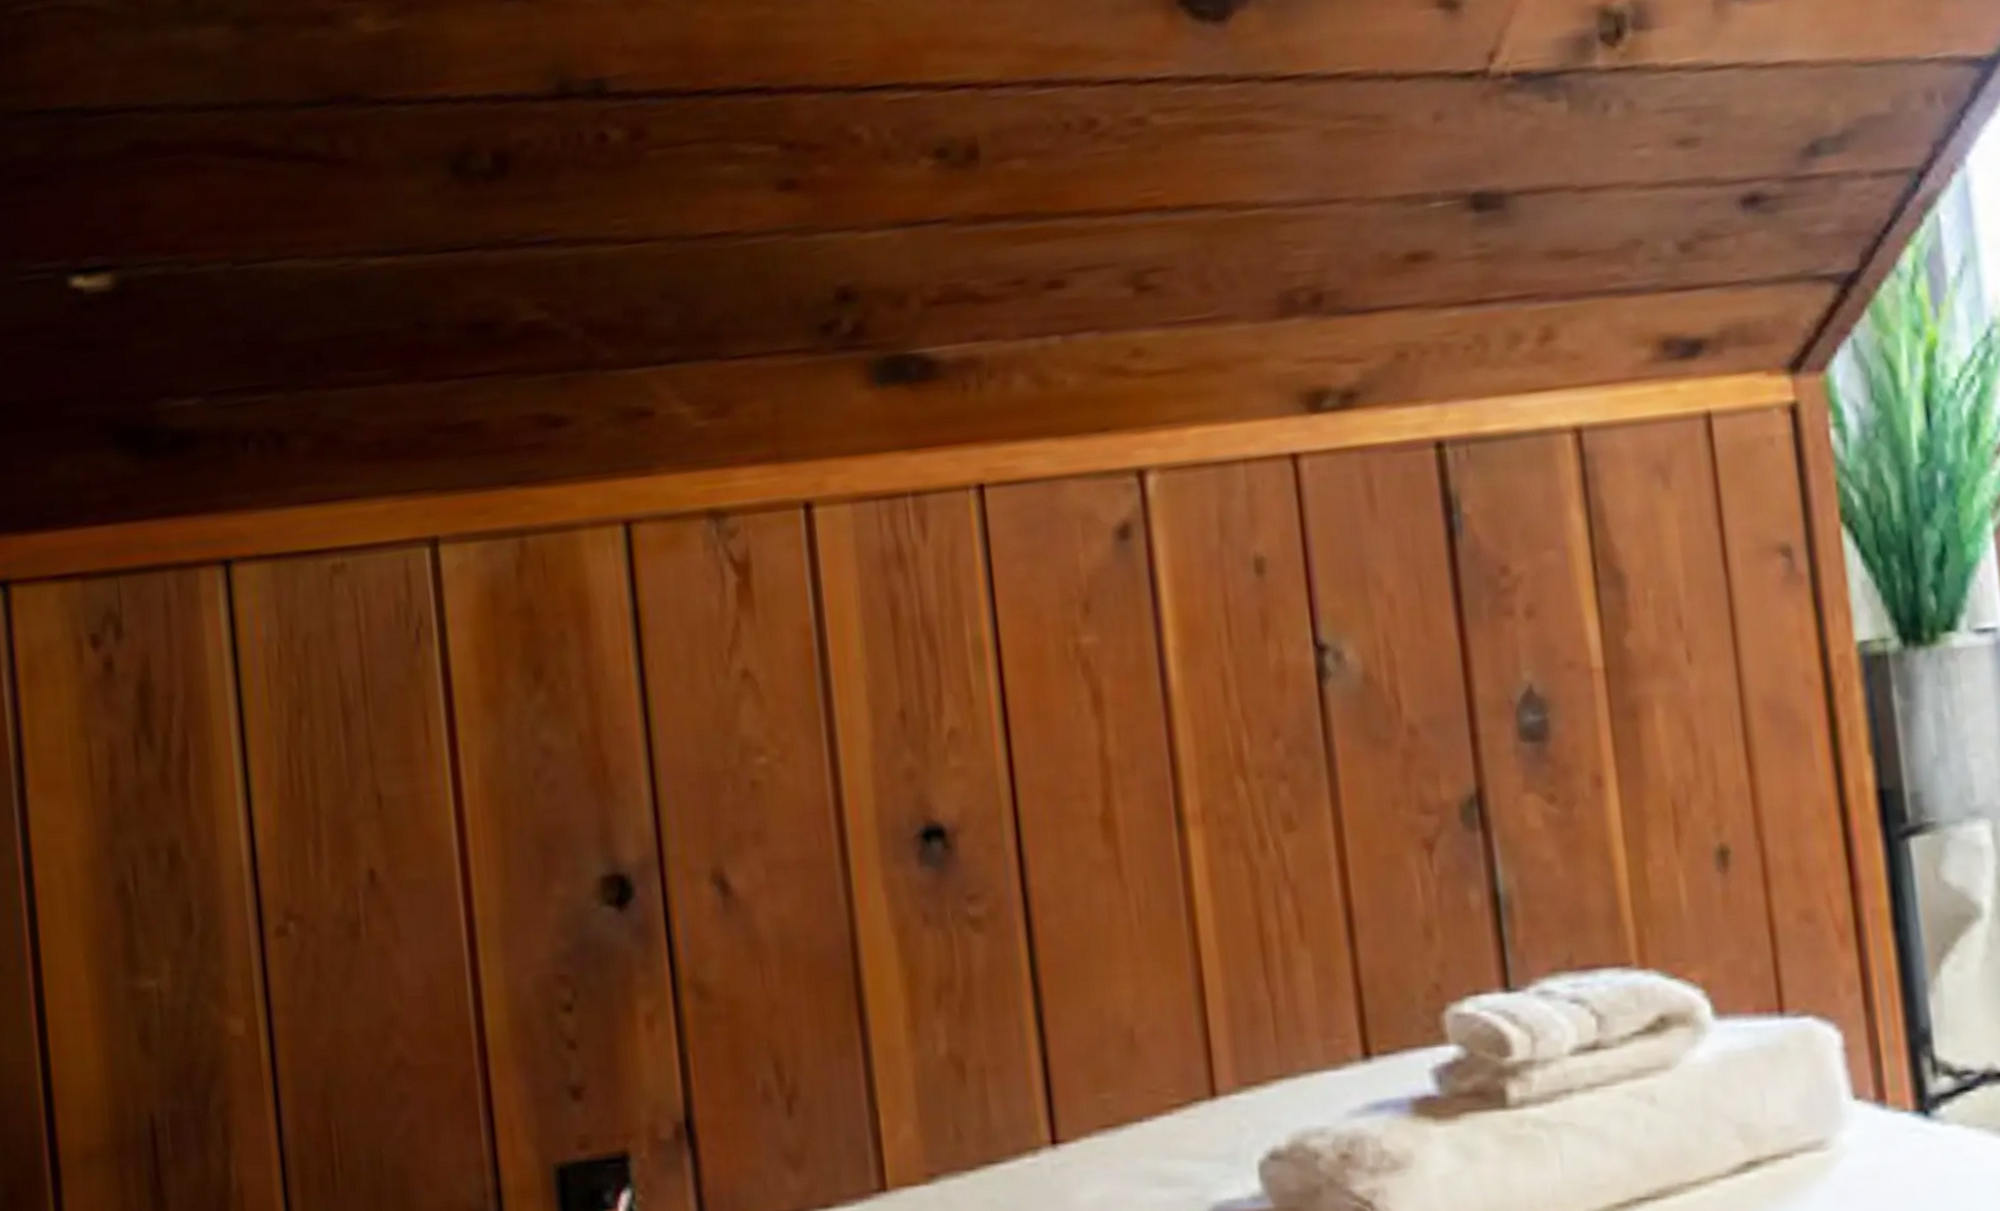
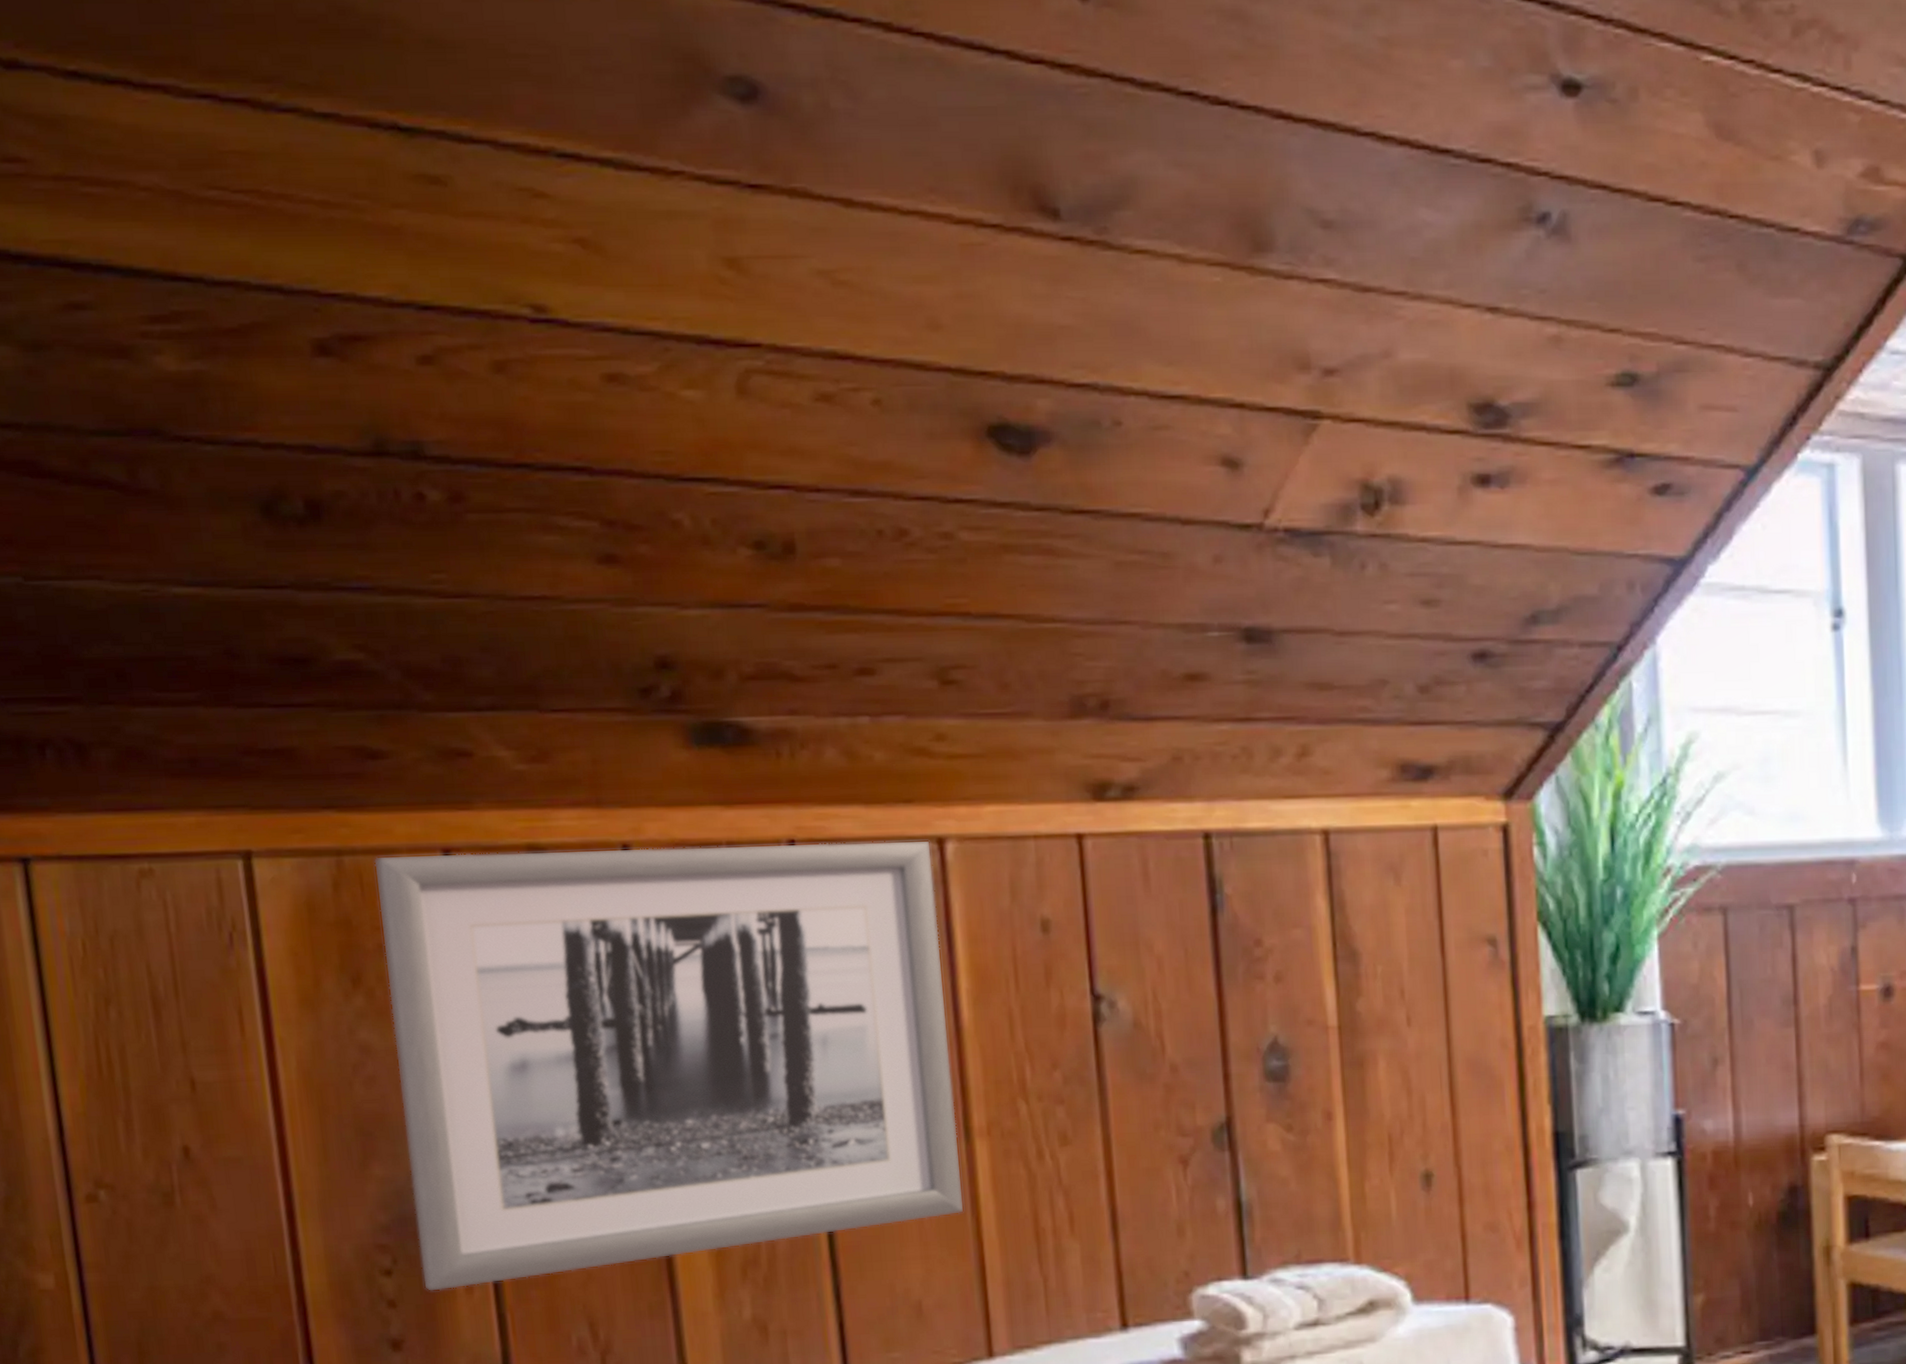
wall art: none [556,475,1177,1029] -> present [374,841,963,1291]

